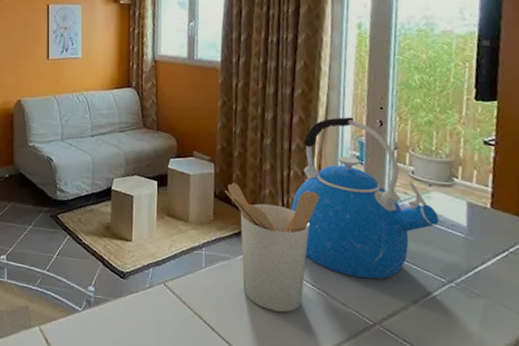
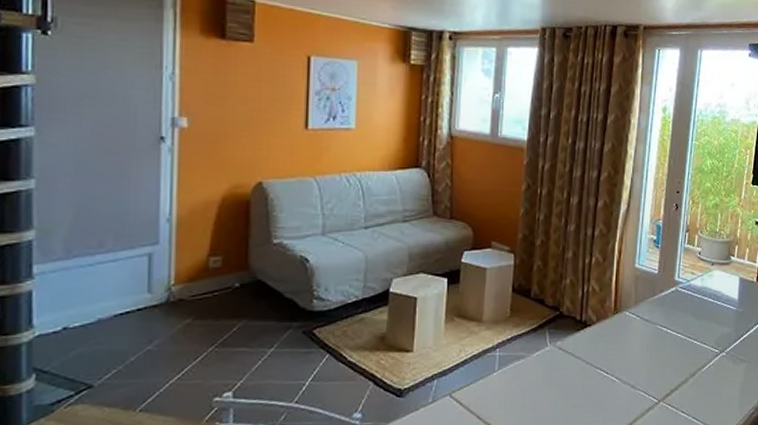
utensil holder: present [225,183,320,312] -> none [524,274,618,405]
kettle: present [291,117,440,279] -> none [590,201,718,359]

